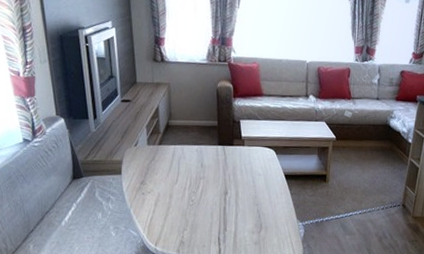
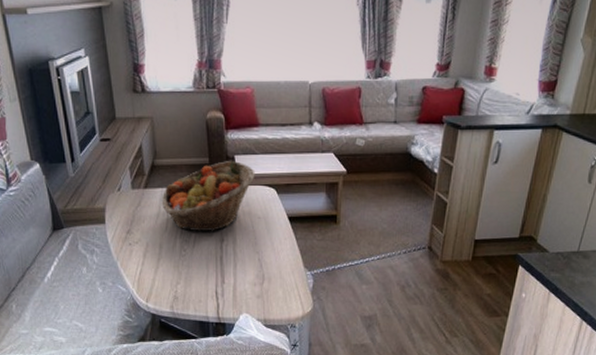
fruit basket: none [173,124,258,186] -> present [161,161,255,232]

